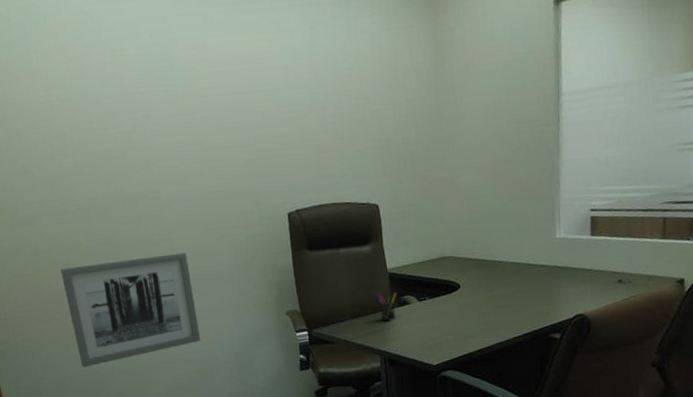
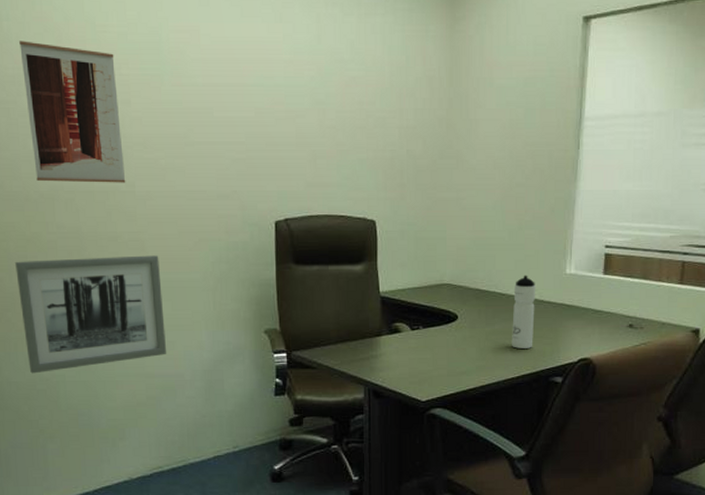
wall art: none [47,70,152,196] -> present [19,41,126,183]
pen holder: present [375,291,397,321] -> none [364,316,389,349]
water bottle: none [509,242,531,310] -> present [512,274,536,349]

